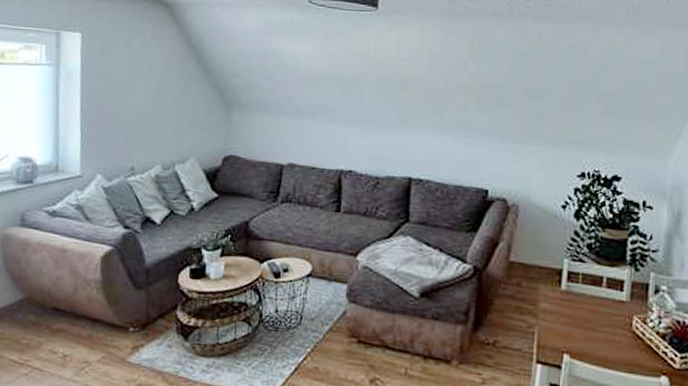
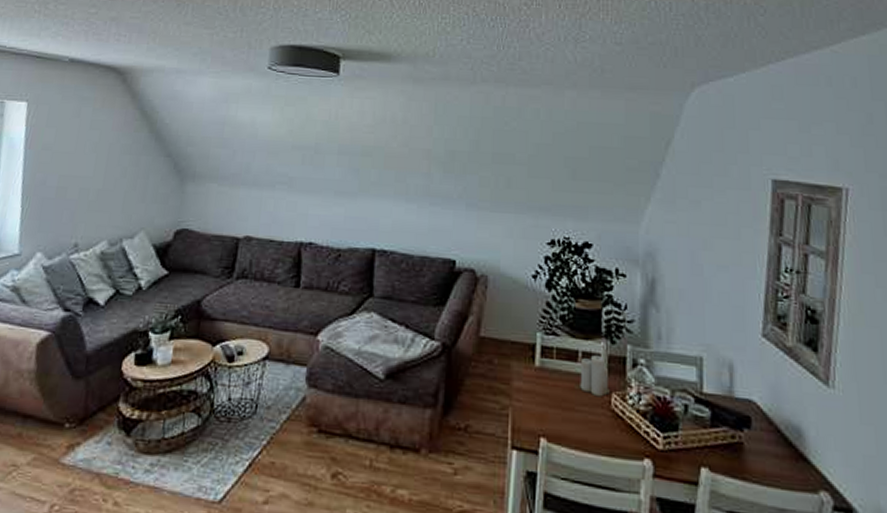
candle: none [602,280,632,320] -> present [578,354,610,397]

